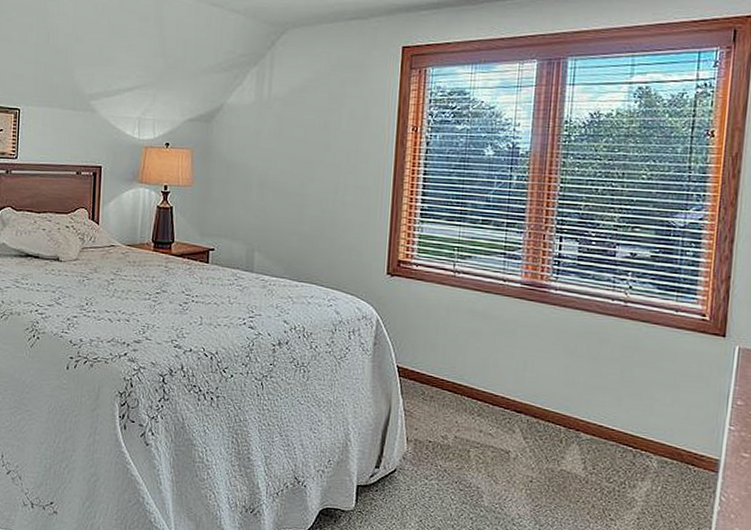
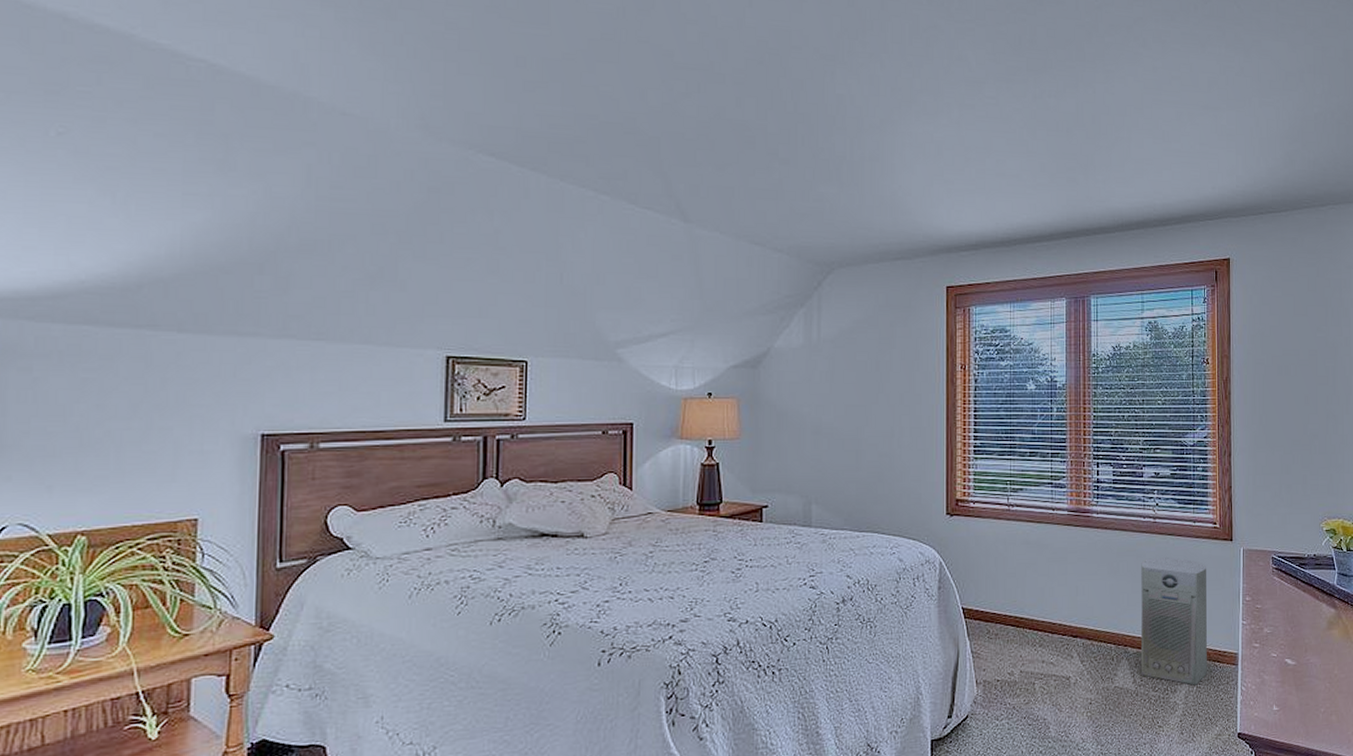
air purifier: none [593,343,687,485] -> present [1140,557,1207,685]

